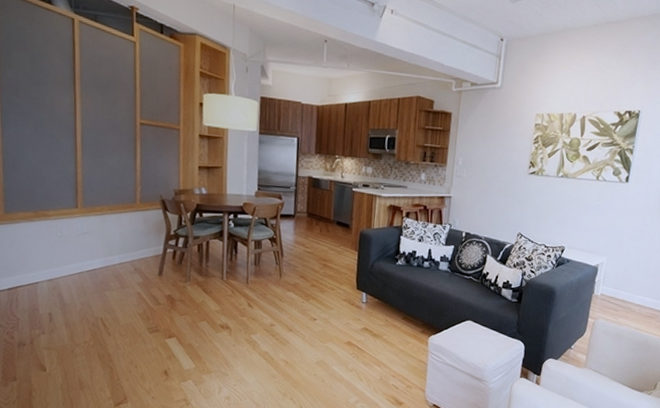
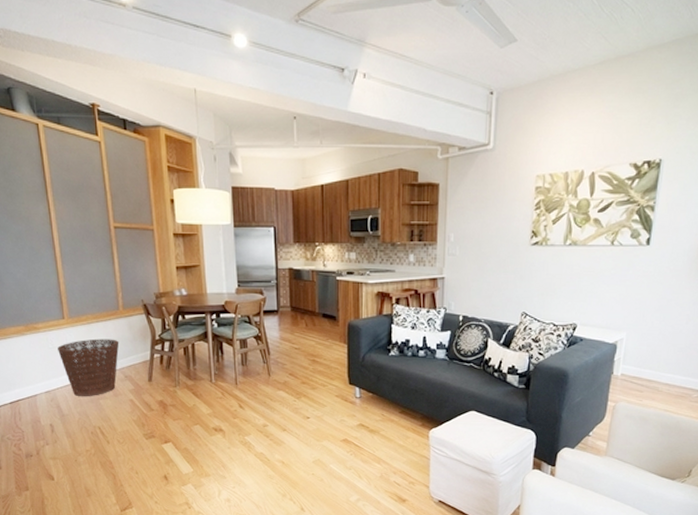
basket: none [67,230,133,287] -> present [58,338,119,396]

